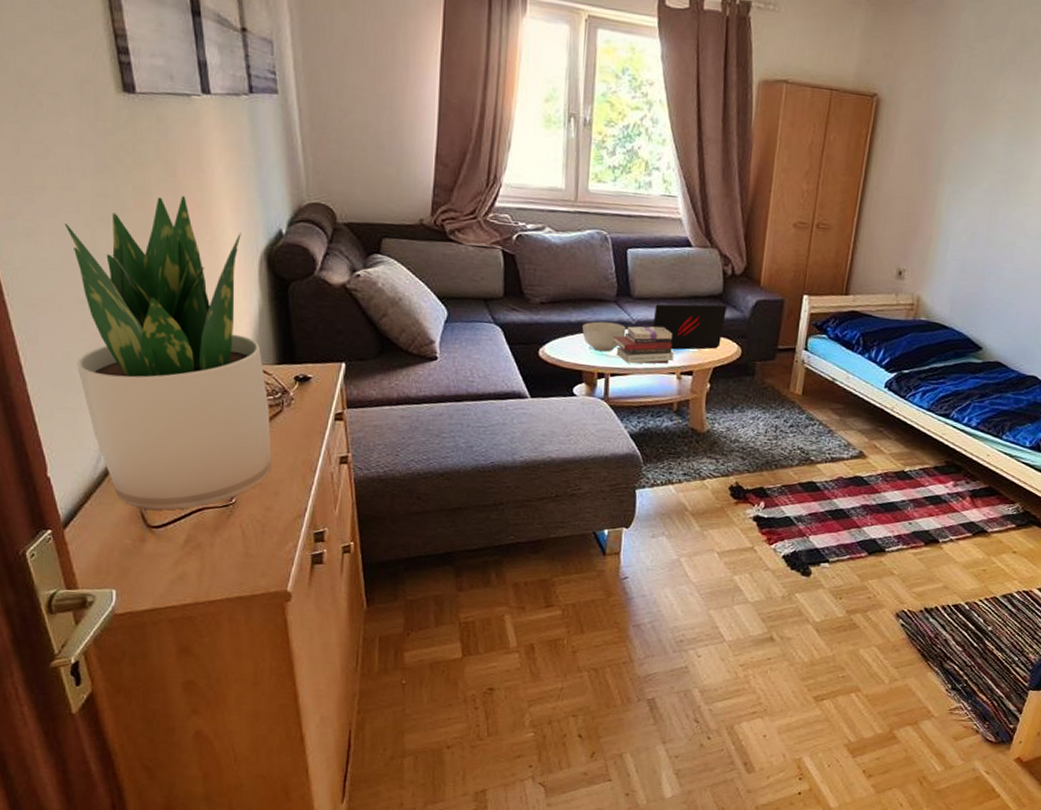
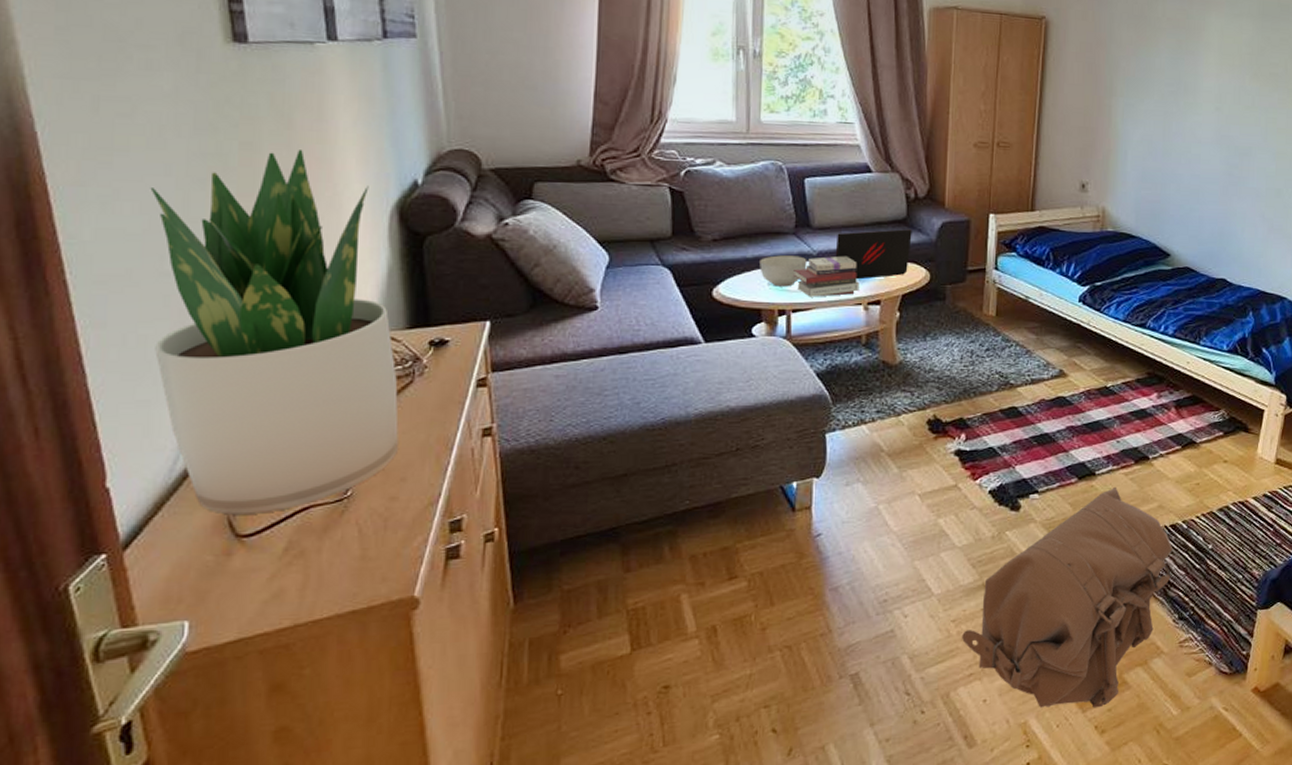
duffel bag: none [748,564,953,756] -> present [962,486,1172,708]

